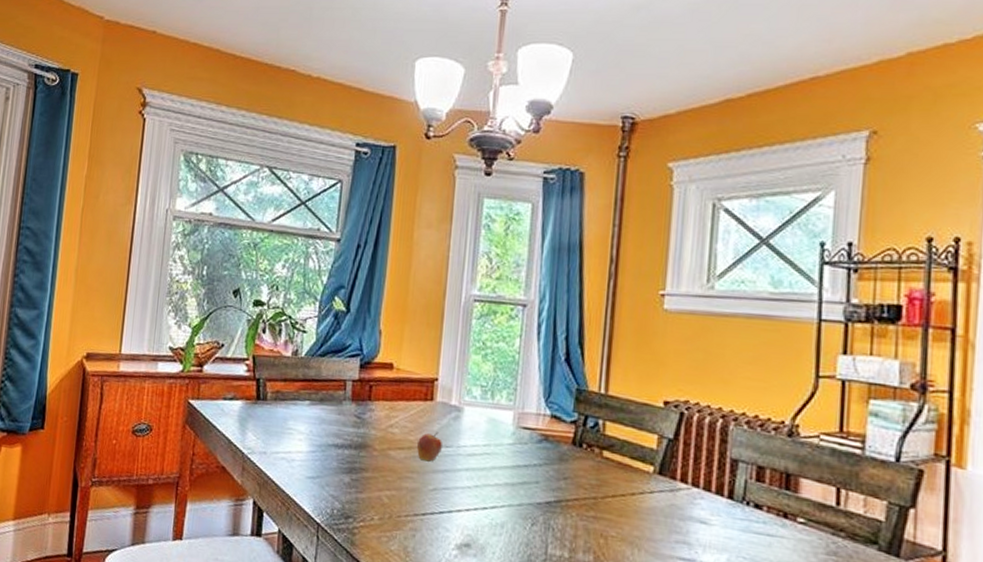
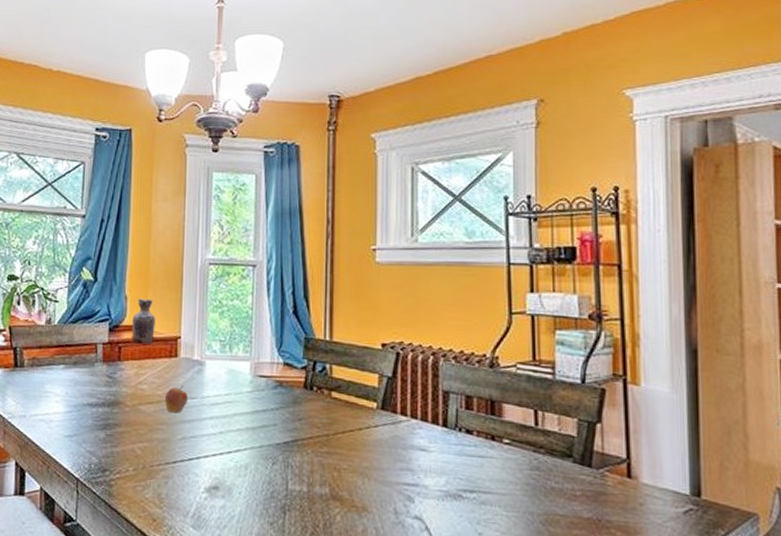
ceramic jug: none [384,334,412,386] -> present [132,298,156,345]

